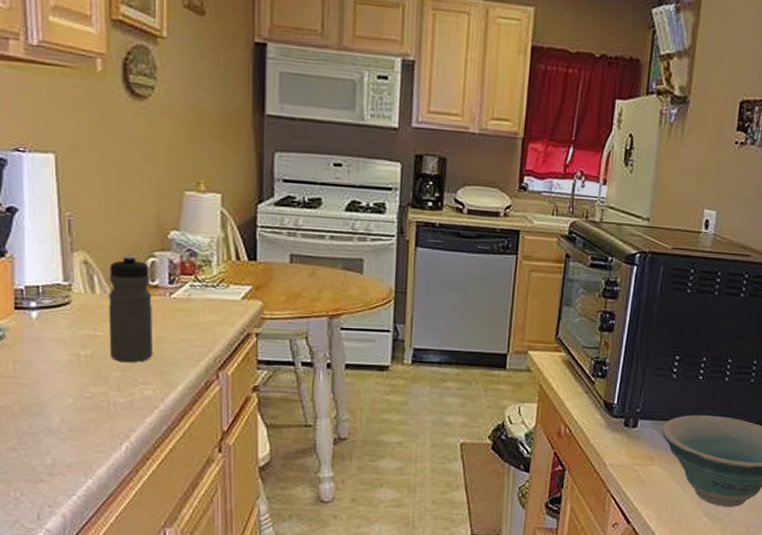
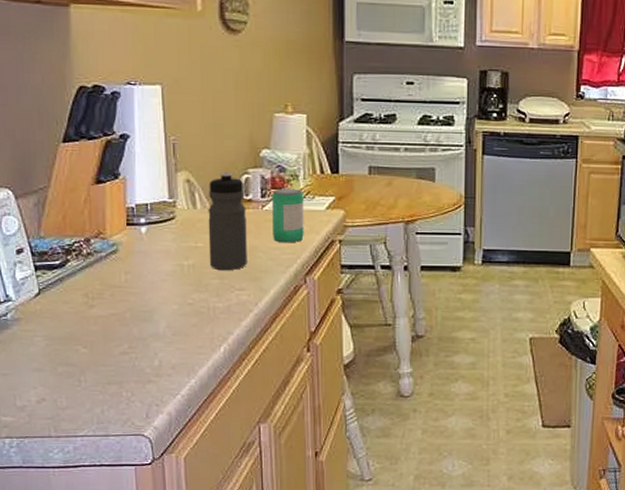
beverage can: none [181,274,217,335] -> present [272,188,304,243]

